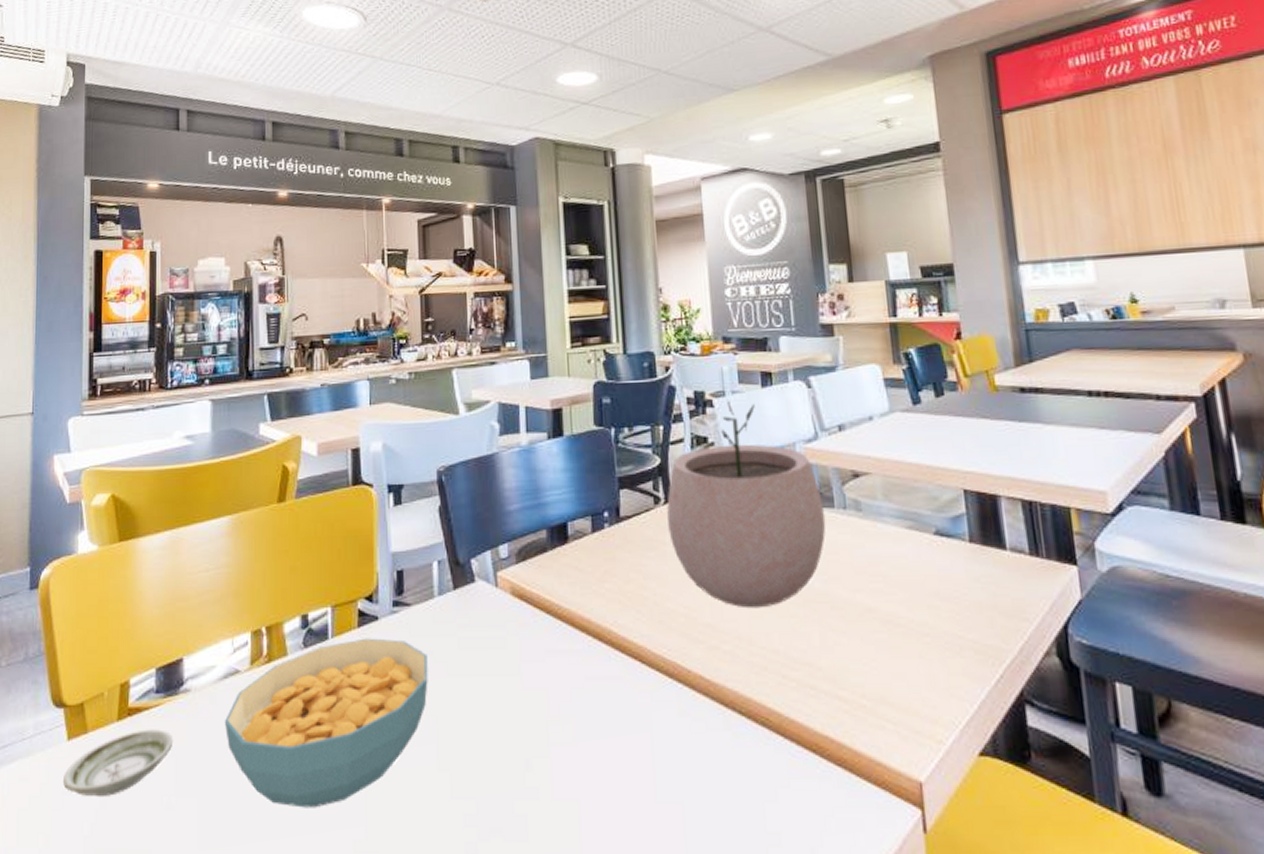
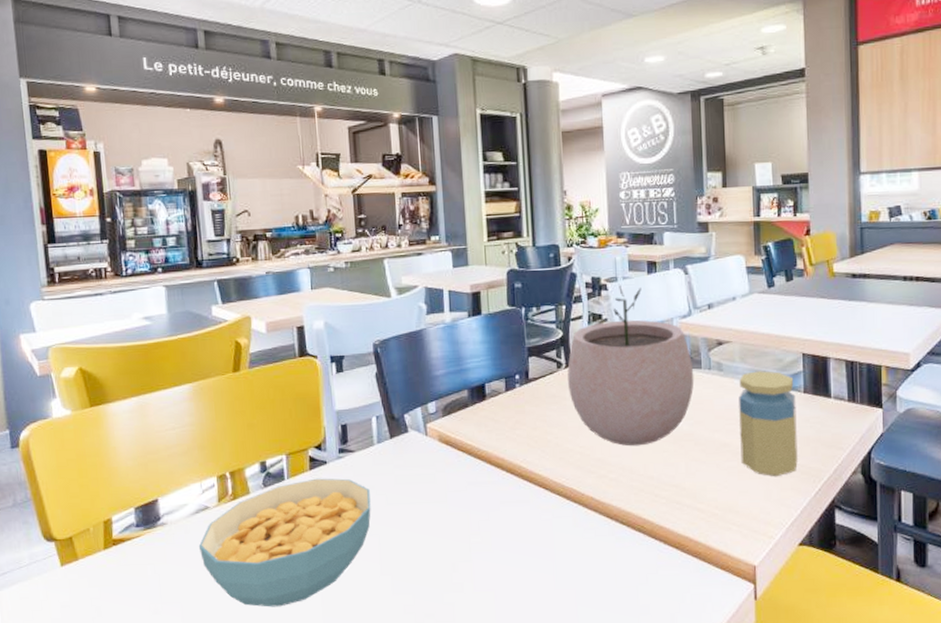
saucer: present [63,729,174,798] -> none [60,554,156,608]
jar: none [884,512,969,657] -> present [739,371,798,477]

